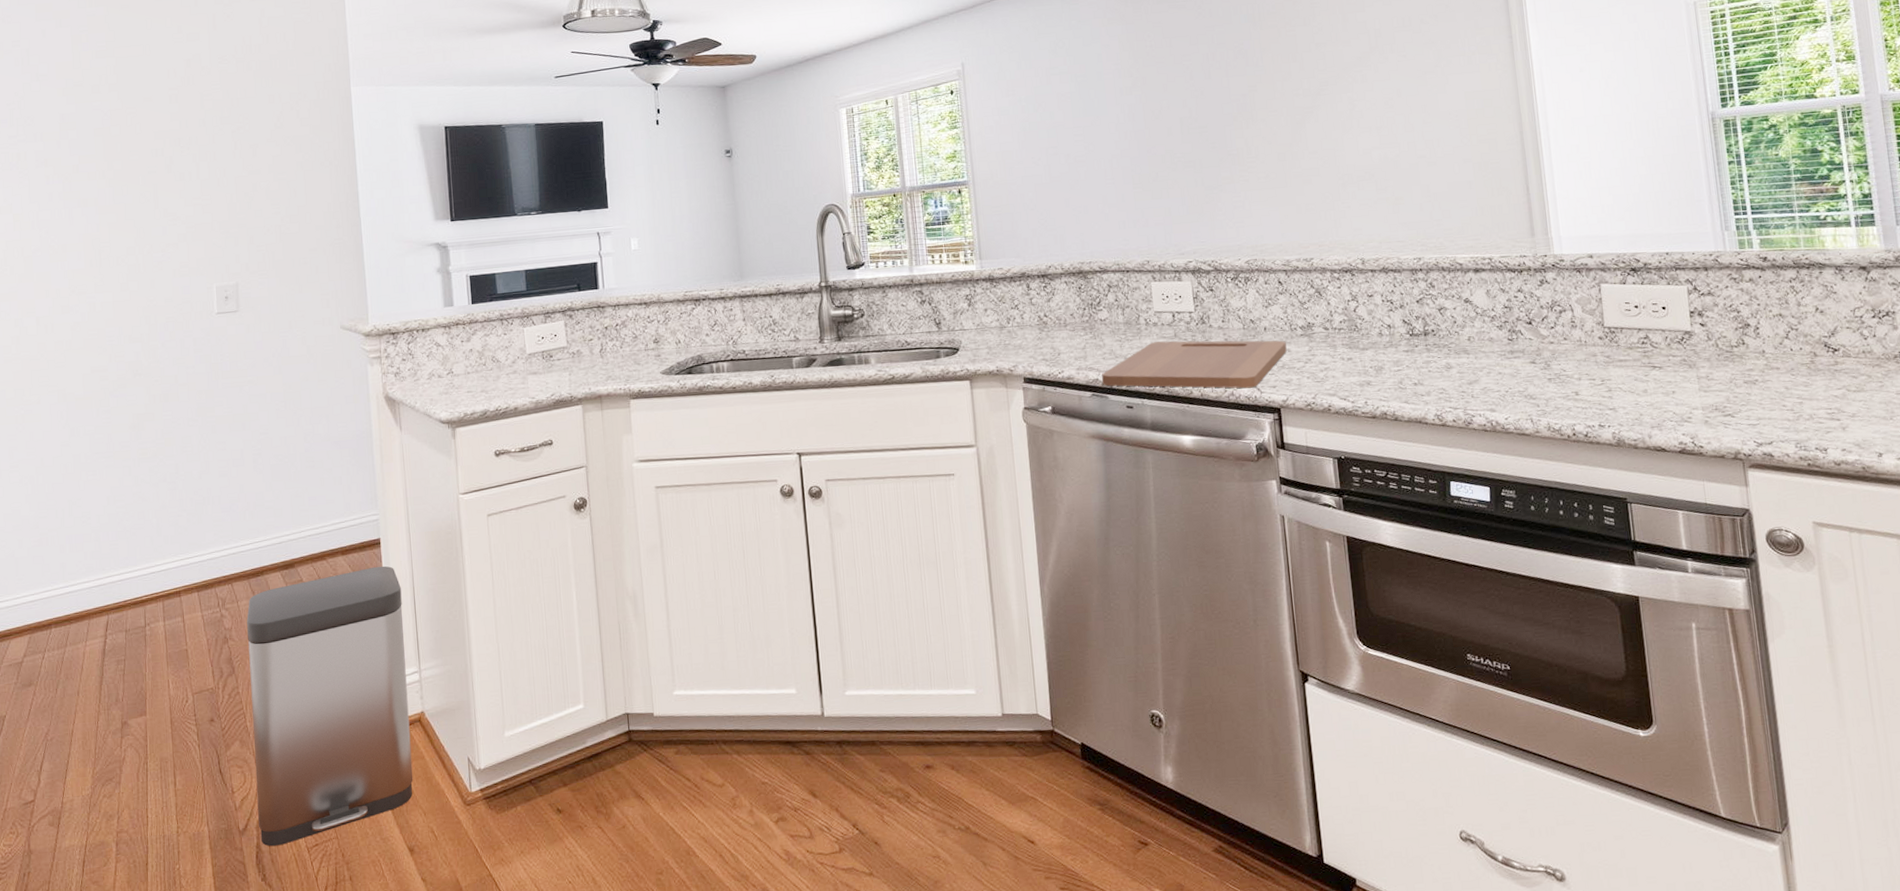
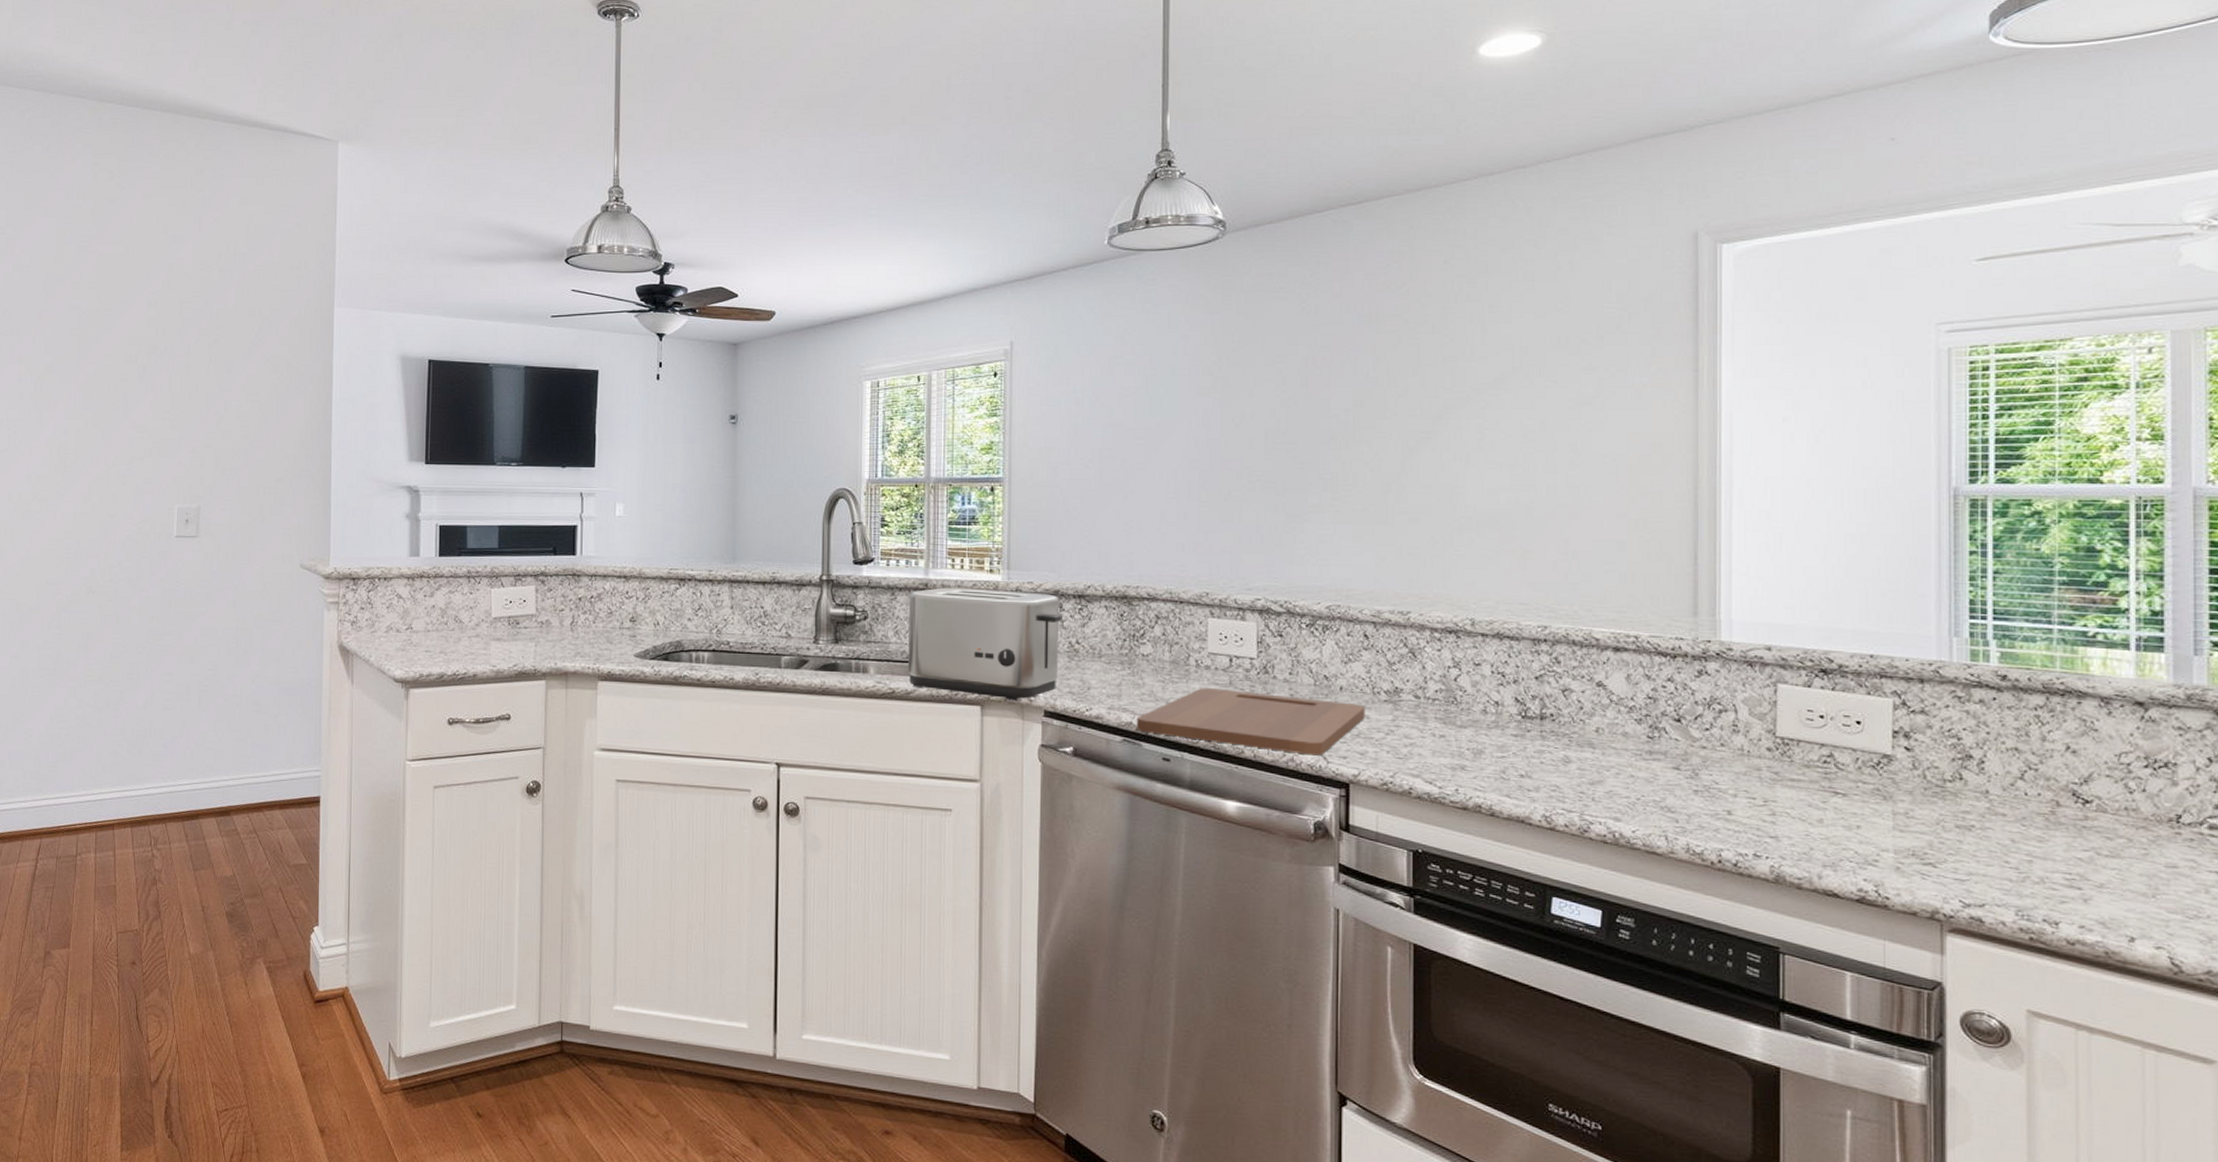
pedal bin: present [246,565,413,847] -> none [170,826,337,1105]
toaster: none [898,277,1032,373] -> present [908,587,1062,701]

